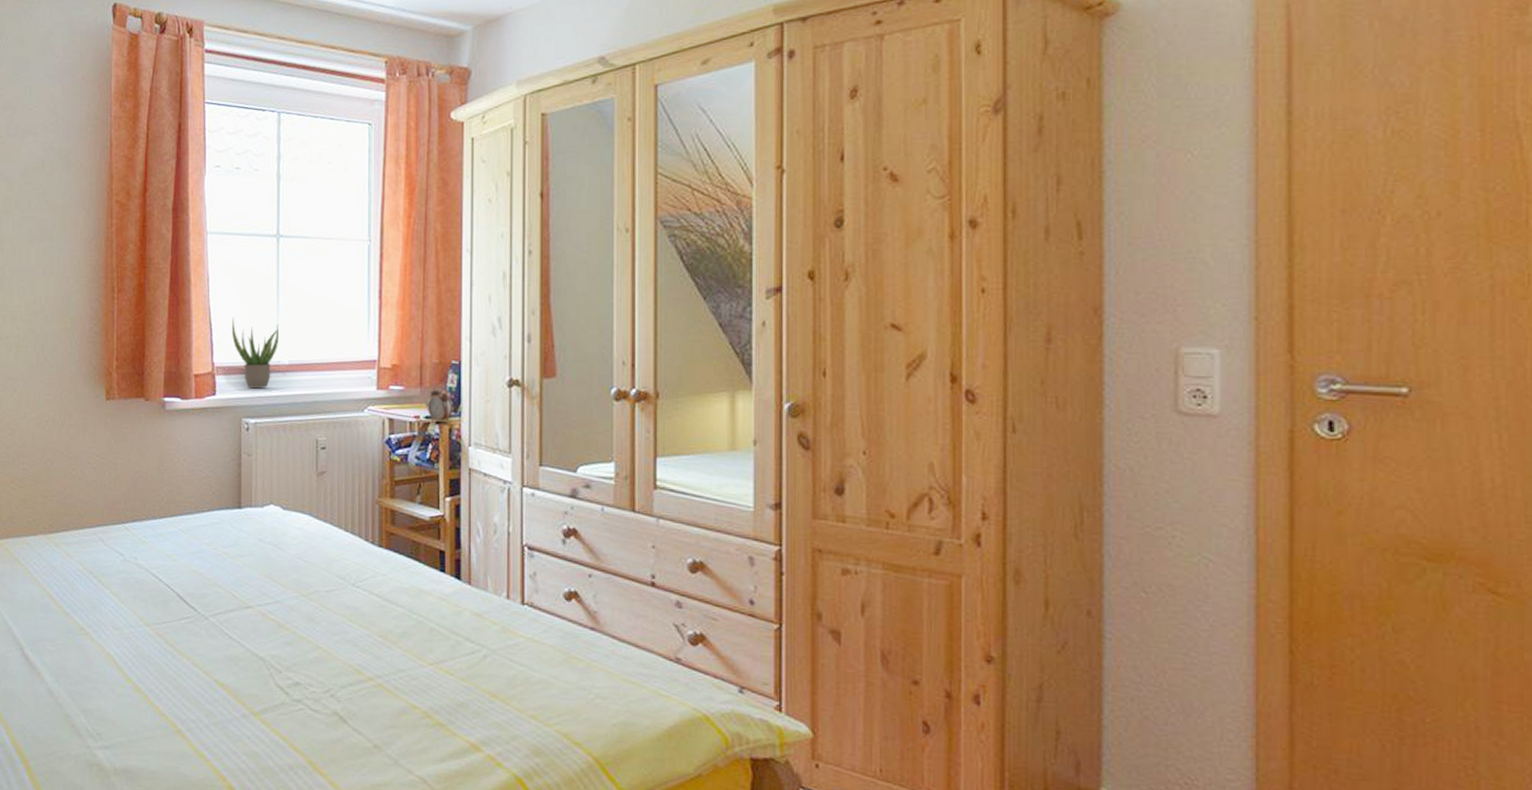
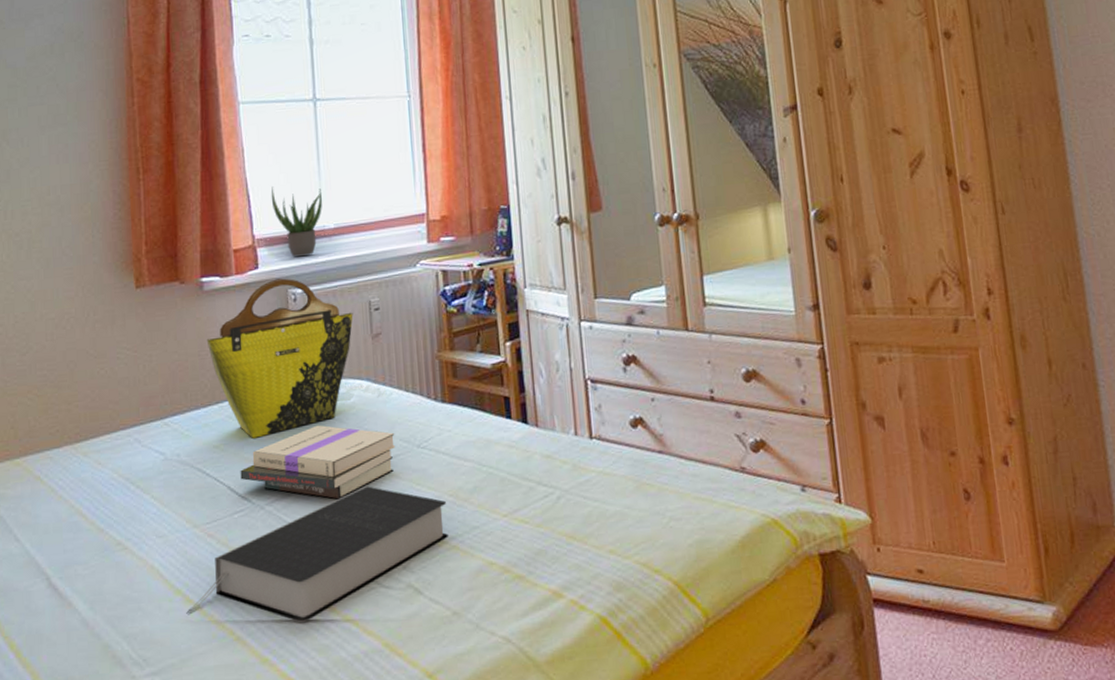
book: none [135,614,375,729] -> present [186,486,448,623]
tote bag: none [165,407,301,555] -> present [206,278,353,440]
books: none [189,550,332,623] -> present [240,425,396,501]
alarm clock: present [427,384,453,424] -> none [479,230,506,269]

